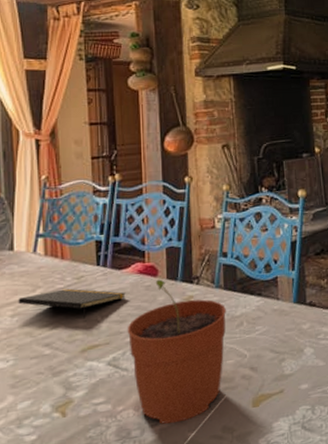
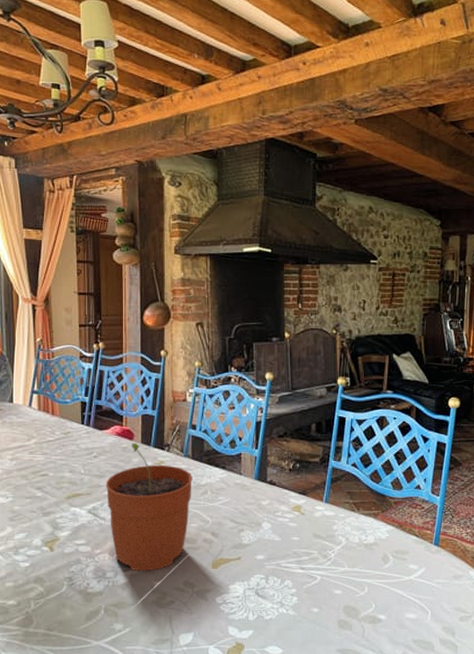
notepad: present [18,288,126,319] -> none [16,441,105,470]

